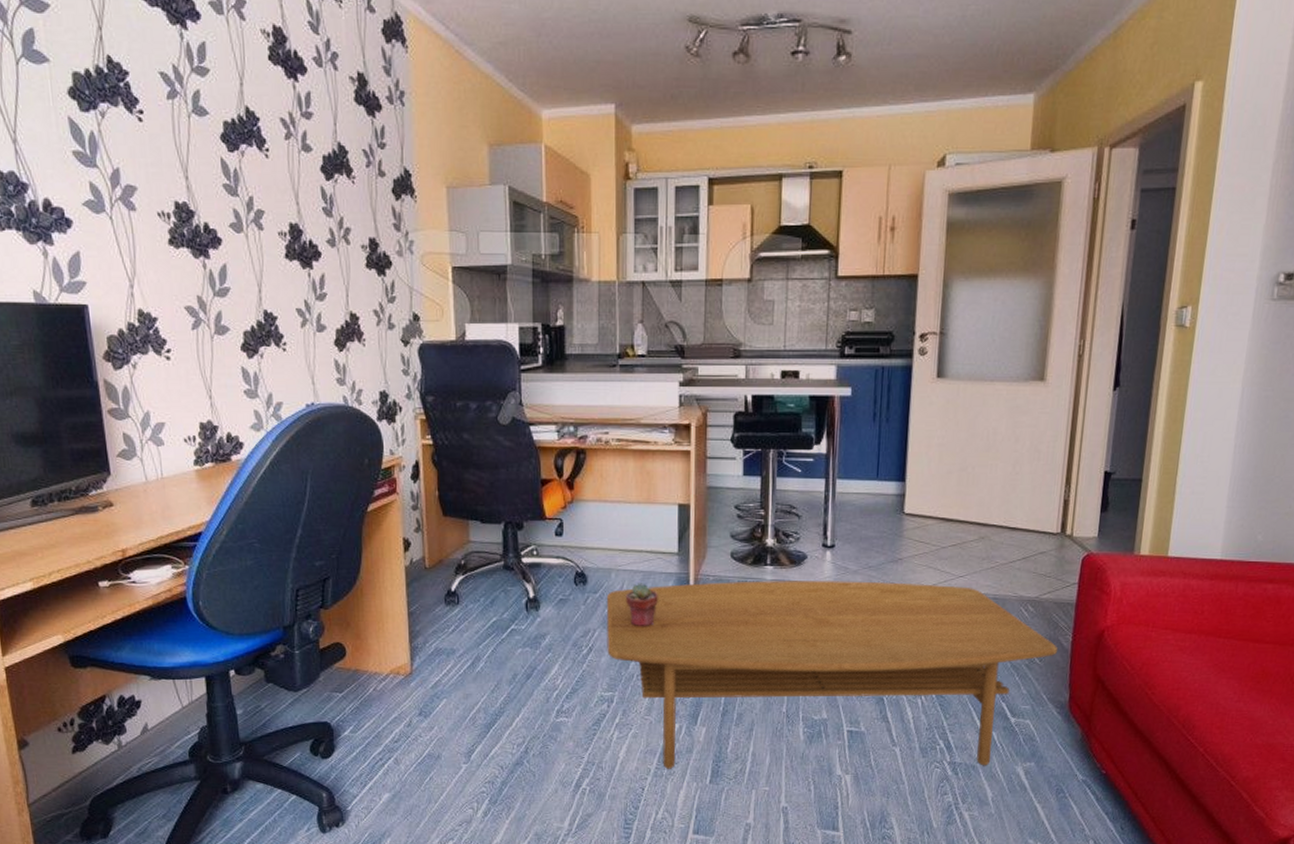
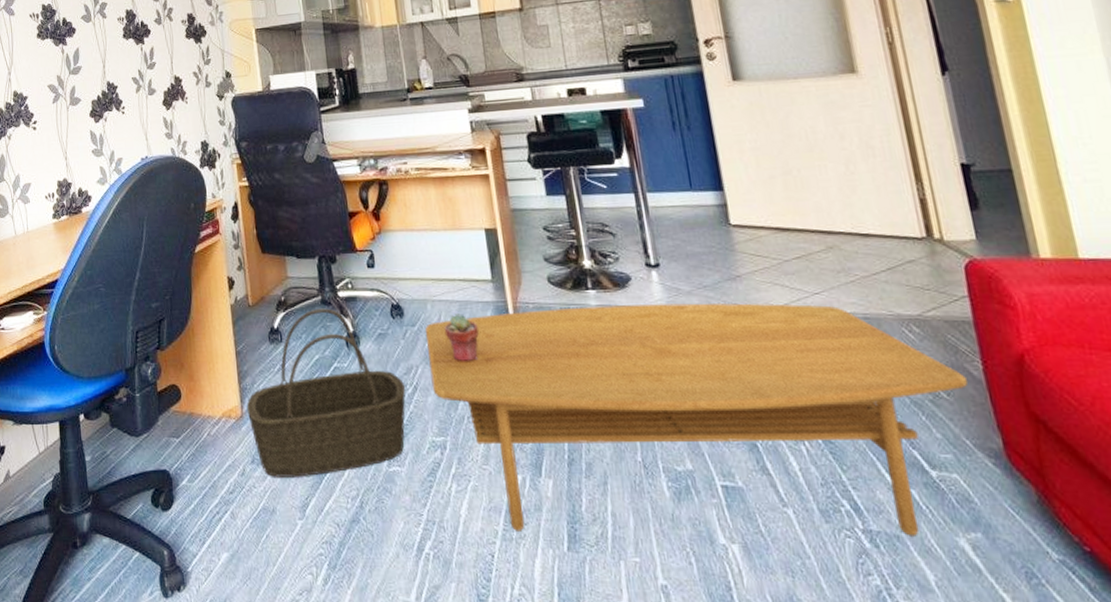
basket: none [416,573,581,728] -> present [246,308,406,477]

